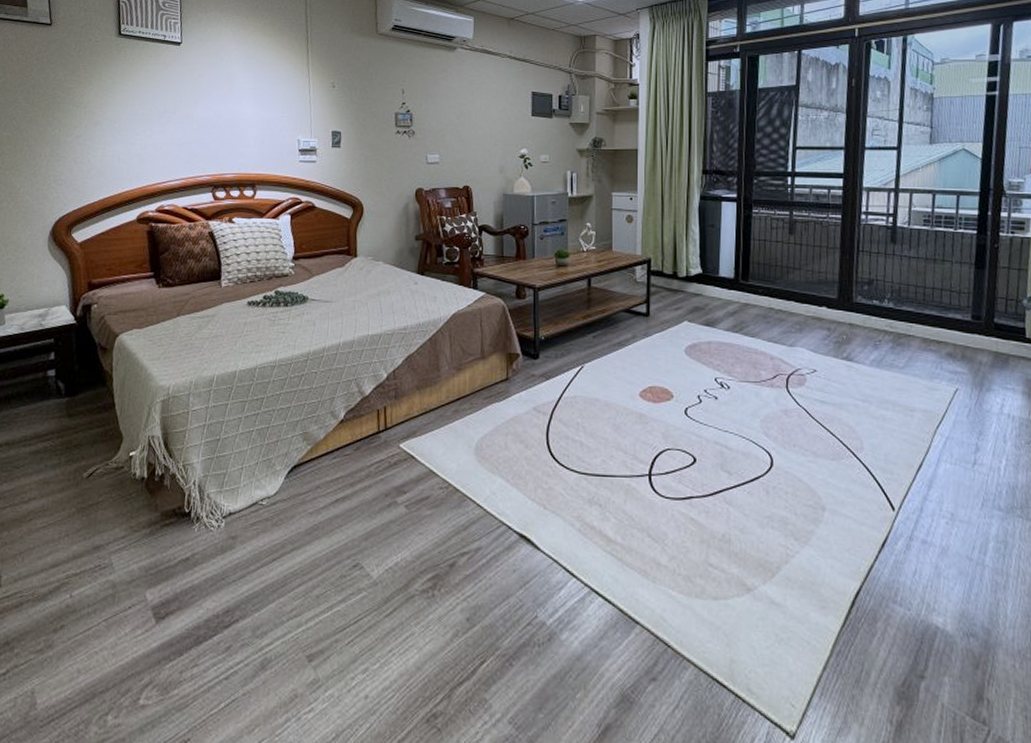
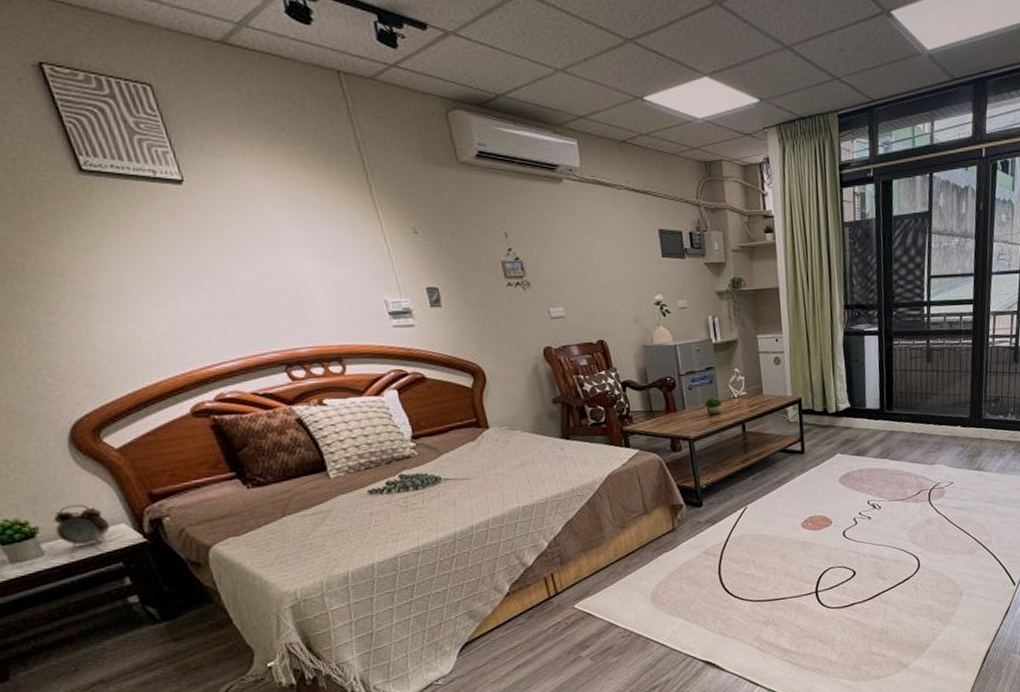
alarm clock: none [18,285,55,321] -> present [53,504,110,548]

